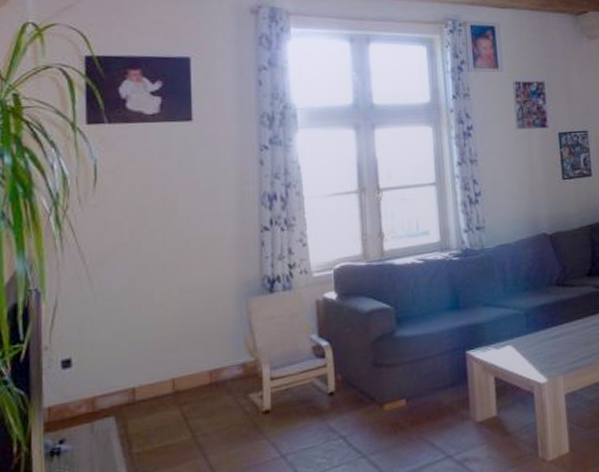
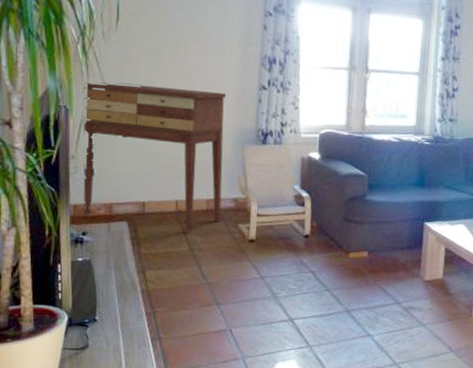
console table: none [58,242,228,418] -> present [83,82,226,231]

